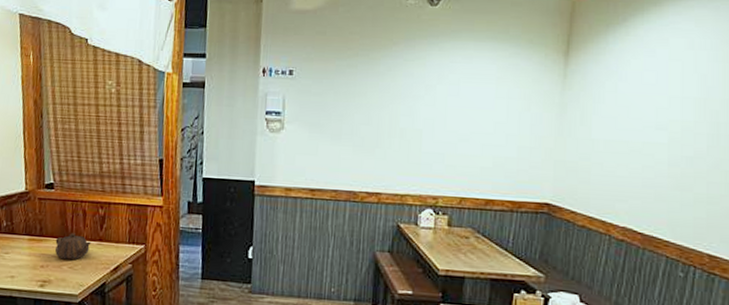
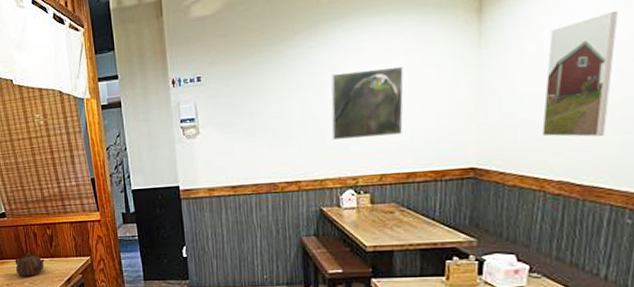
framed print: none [417,90,492,161] -> present [331,66,404,141]
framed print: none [613,74,684,190] -> present [542,10,618,137]

